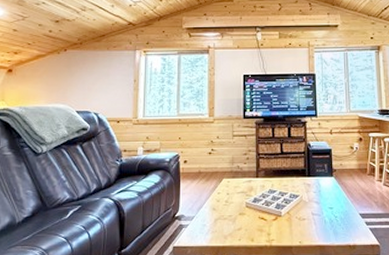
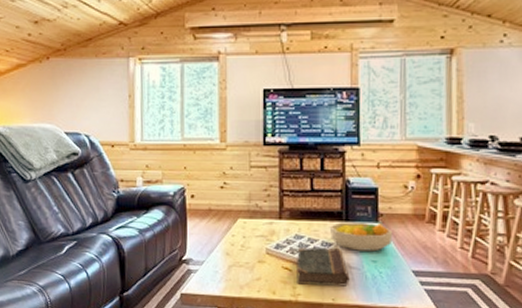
book: none [271,198,313,231] -> present [297,247,350,287]
fruit bowl: none [296,176,344,200] -> present [329,221,393,252]

